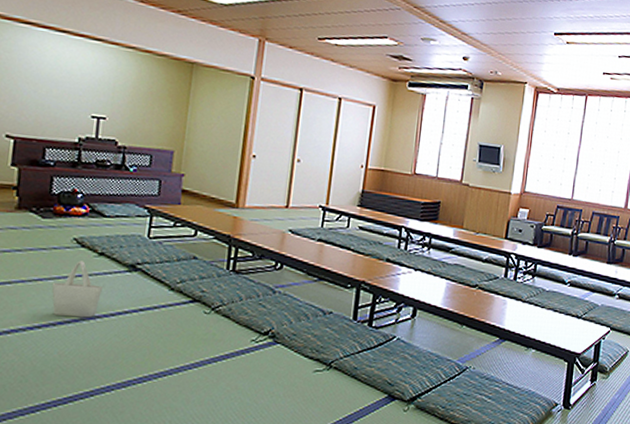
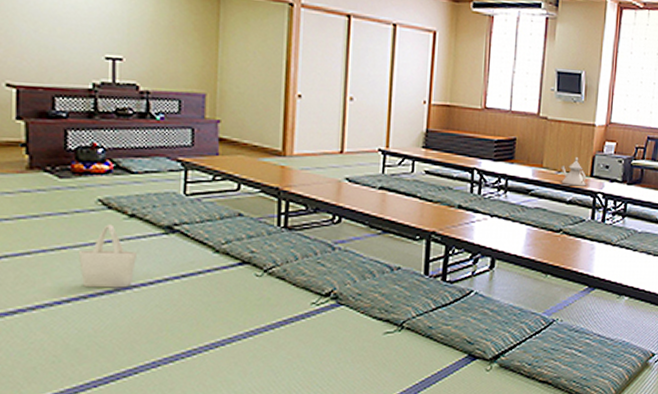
teapot: none [479,221,502,247] -> present [560,157,587,187]

